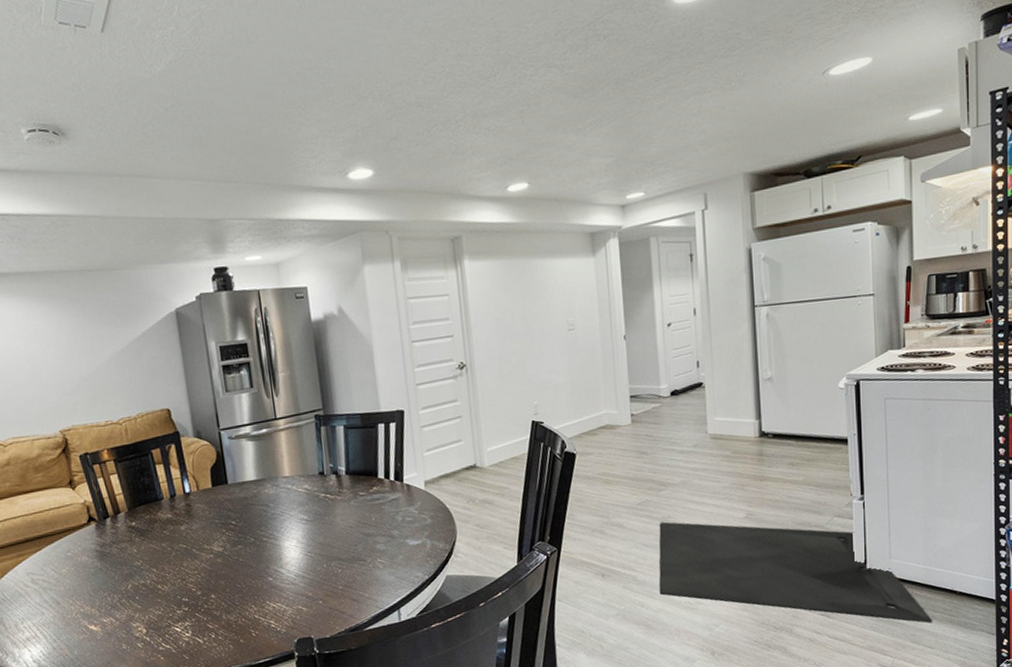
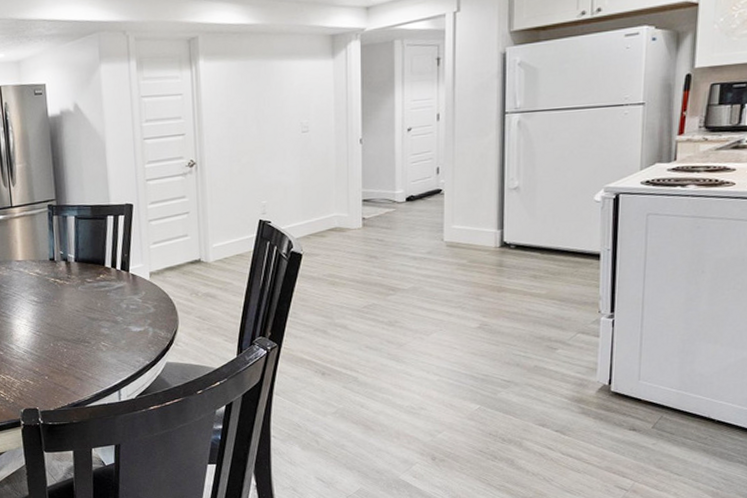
door mat: present [659,521,932,623] -> none [380,326,682,450]

